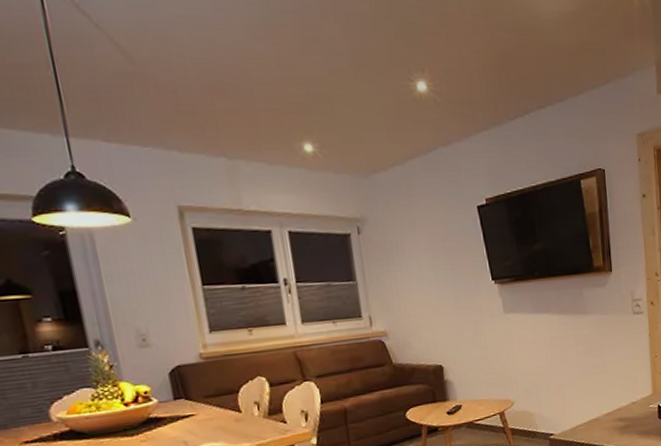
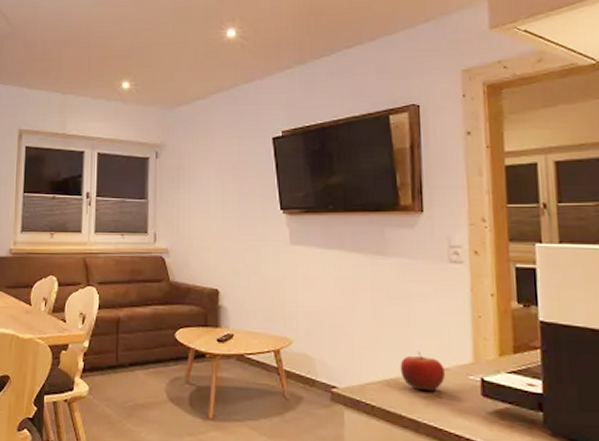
fruit: none [600,393,634,423] -> present [400,352,446,392]

